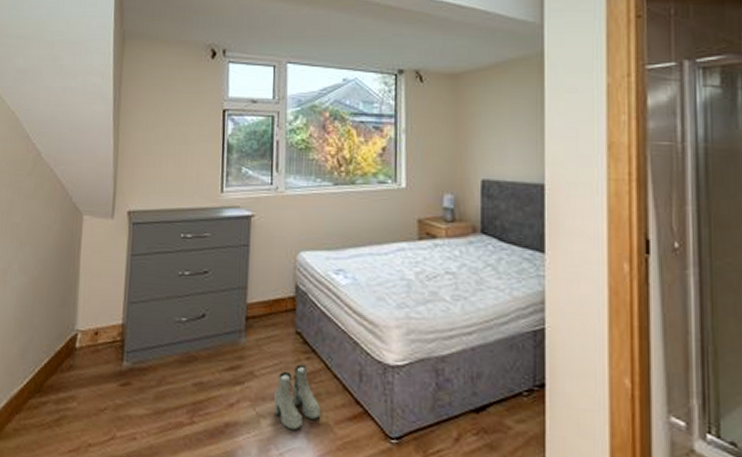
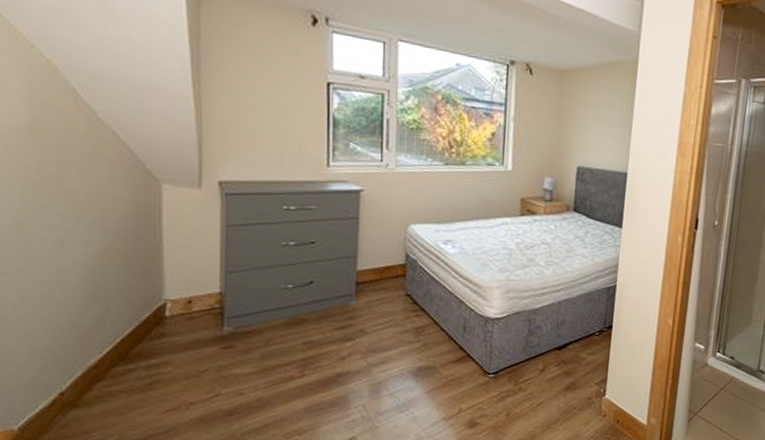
boots: present [273,364,321,431] -> none [384,321,429,374]

